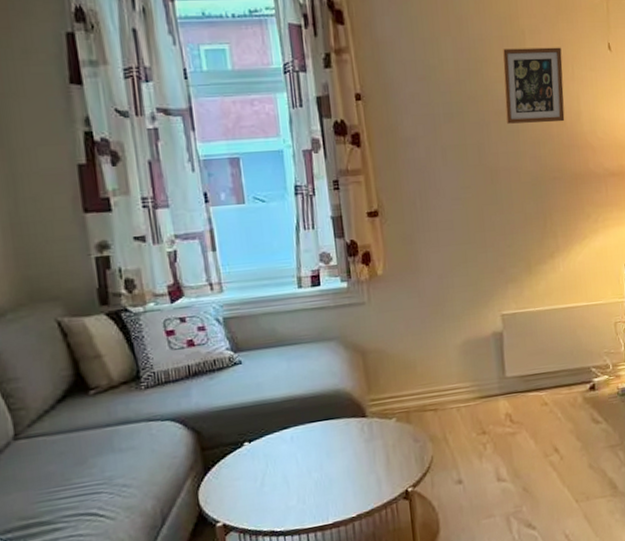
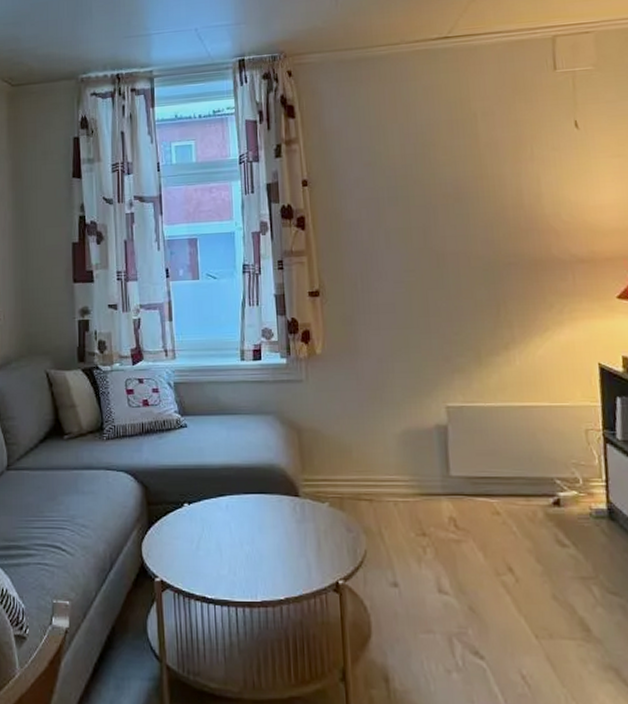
picture frame: present [502,47,565,124] -> none [452,127,523,207]

